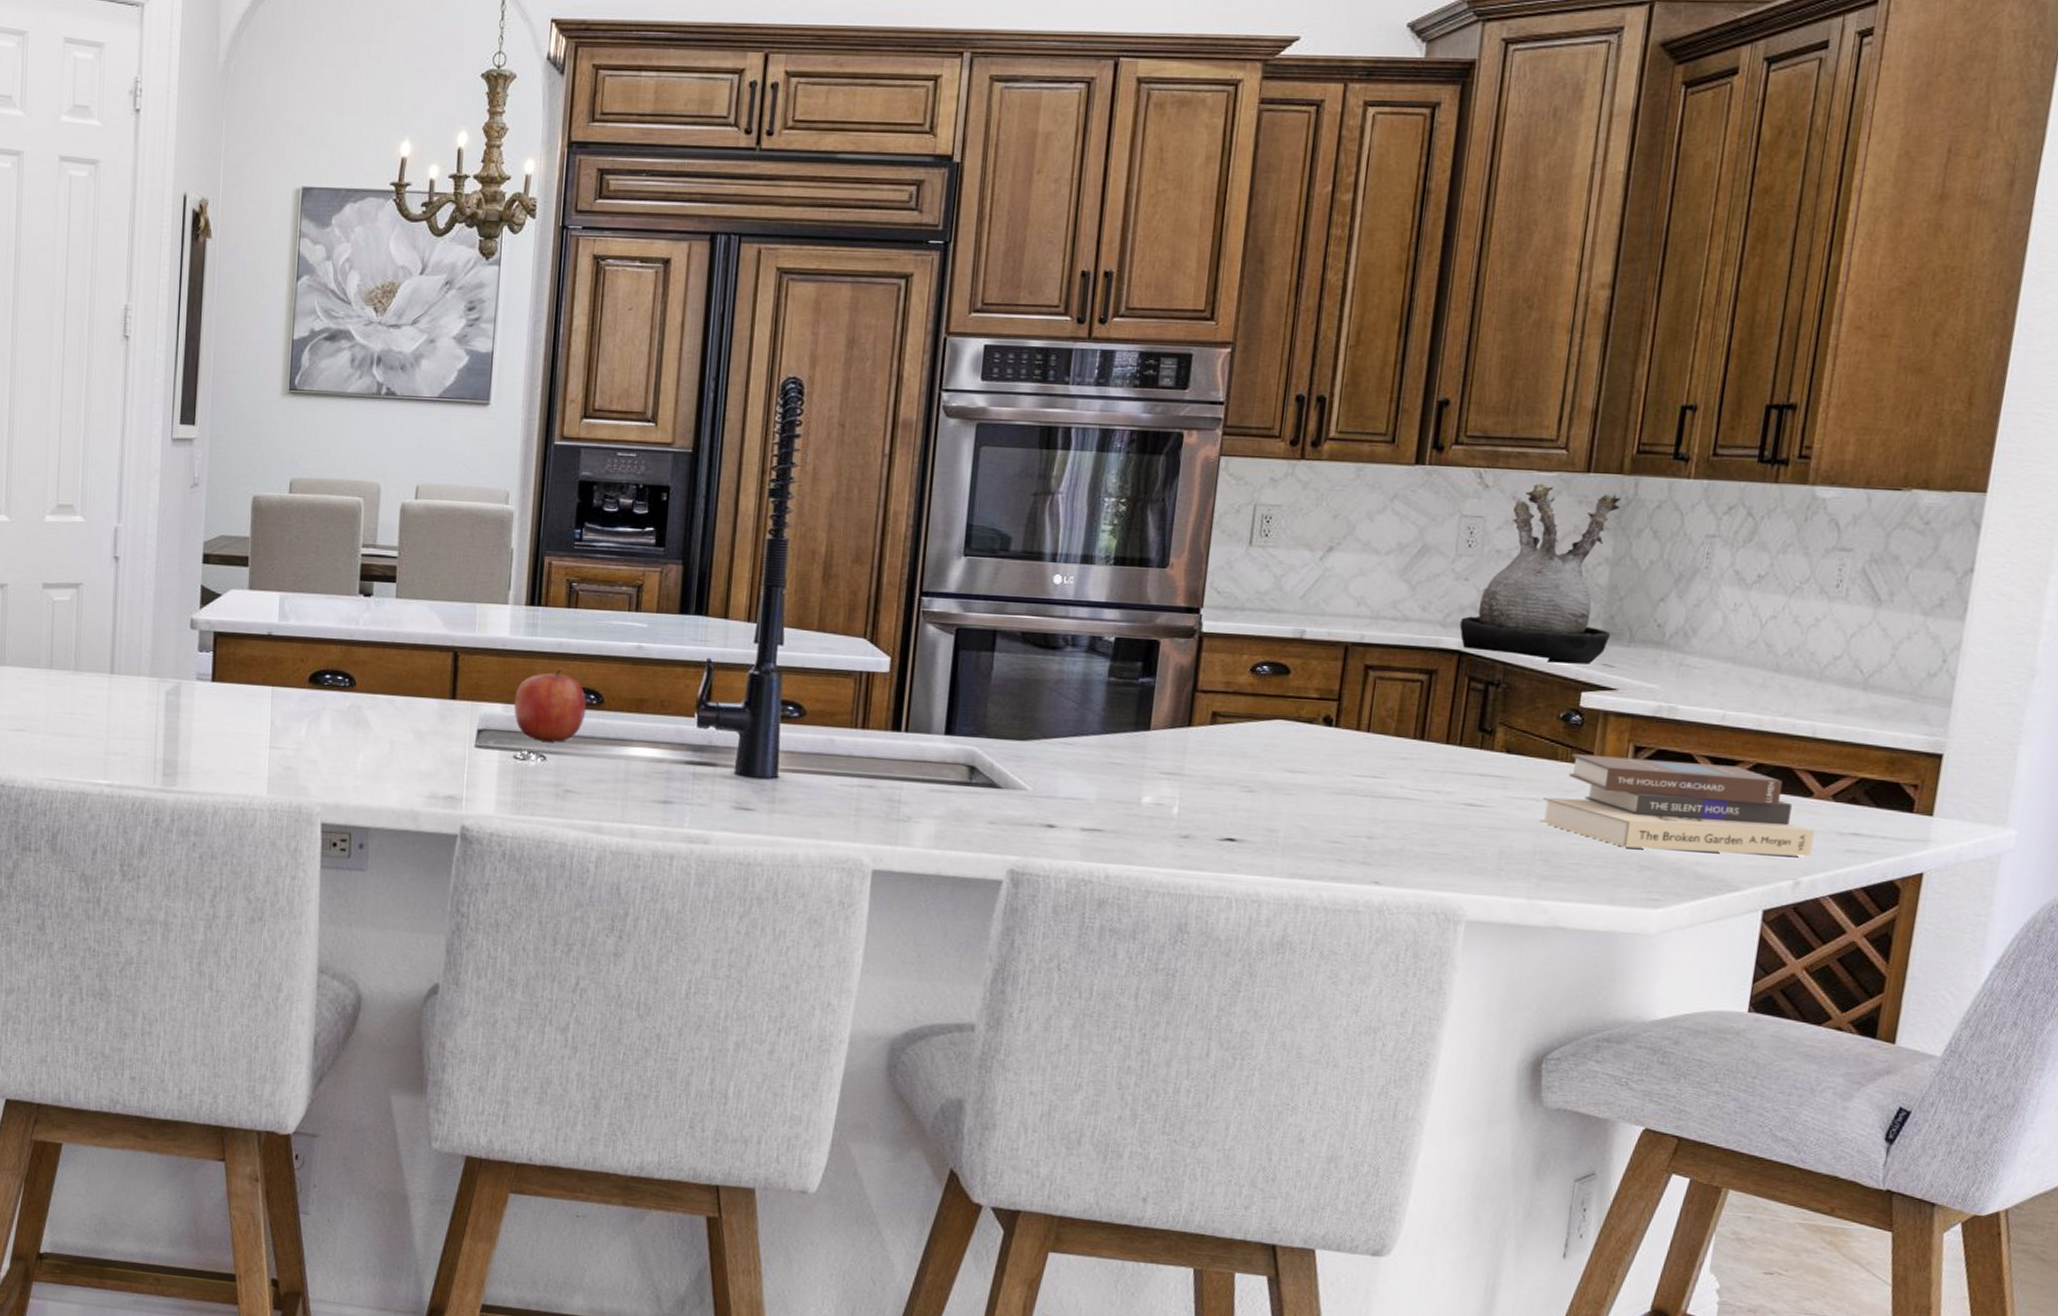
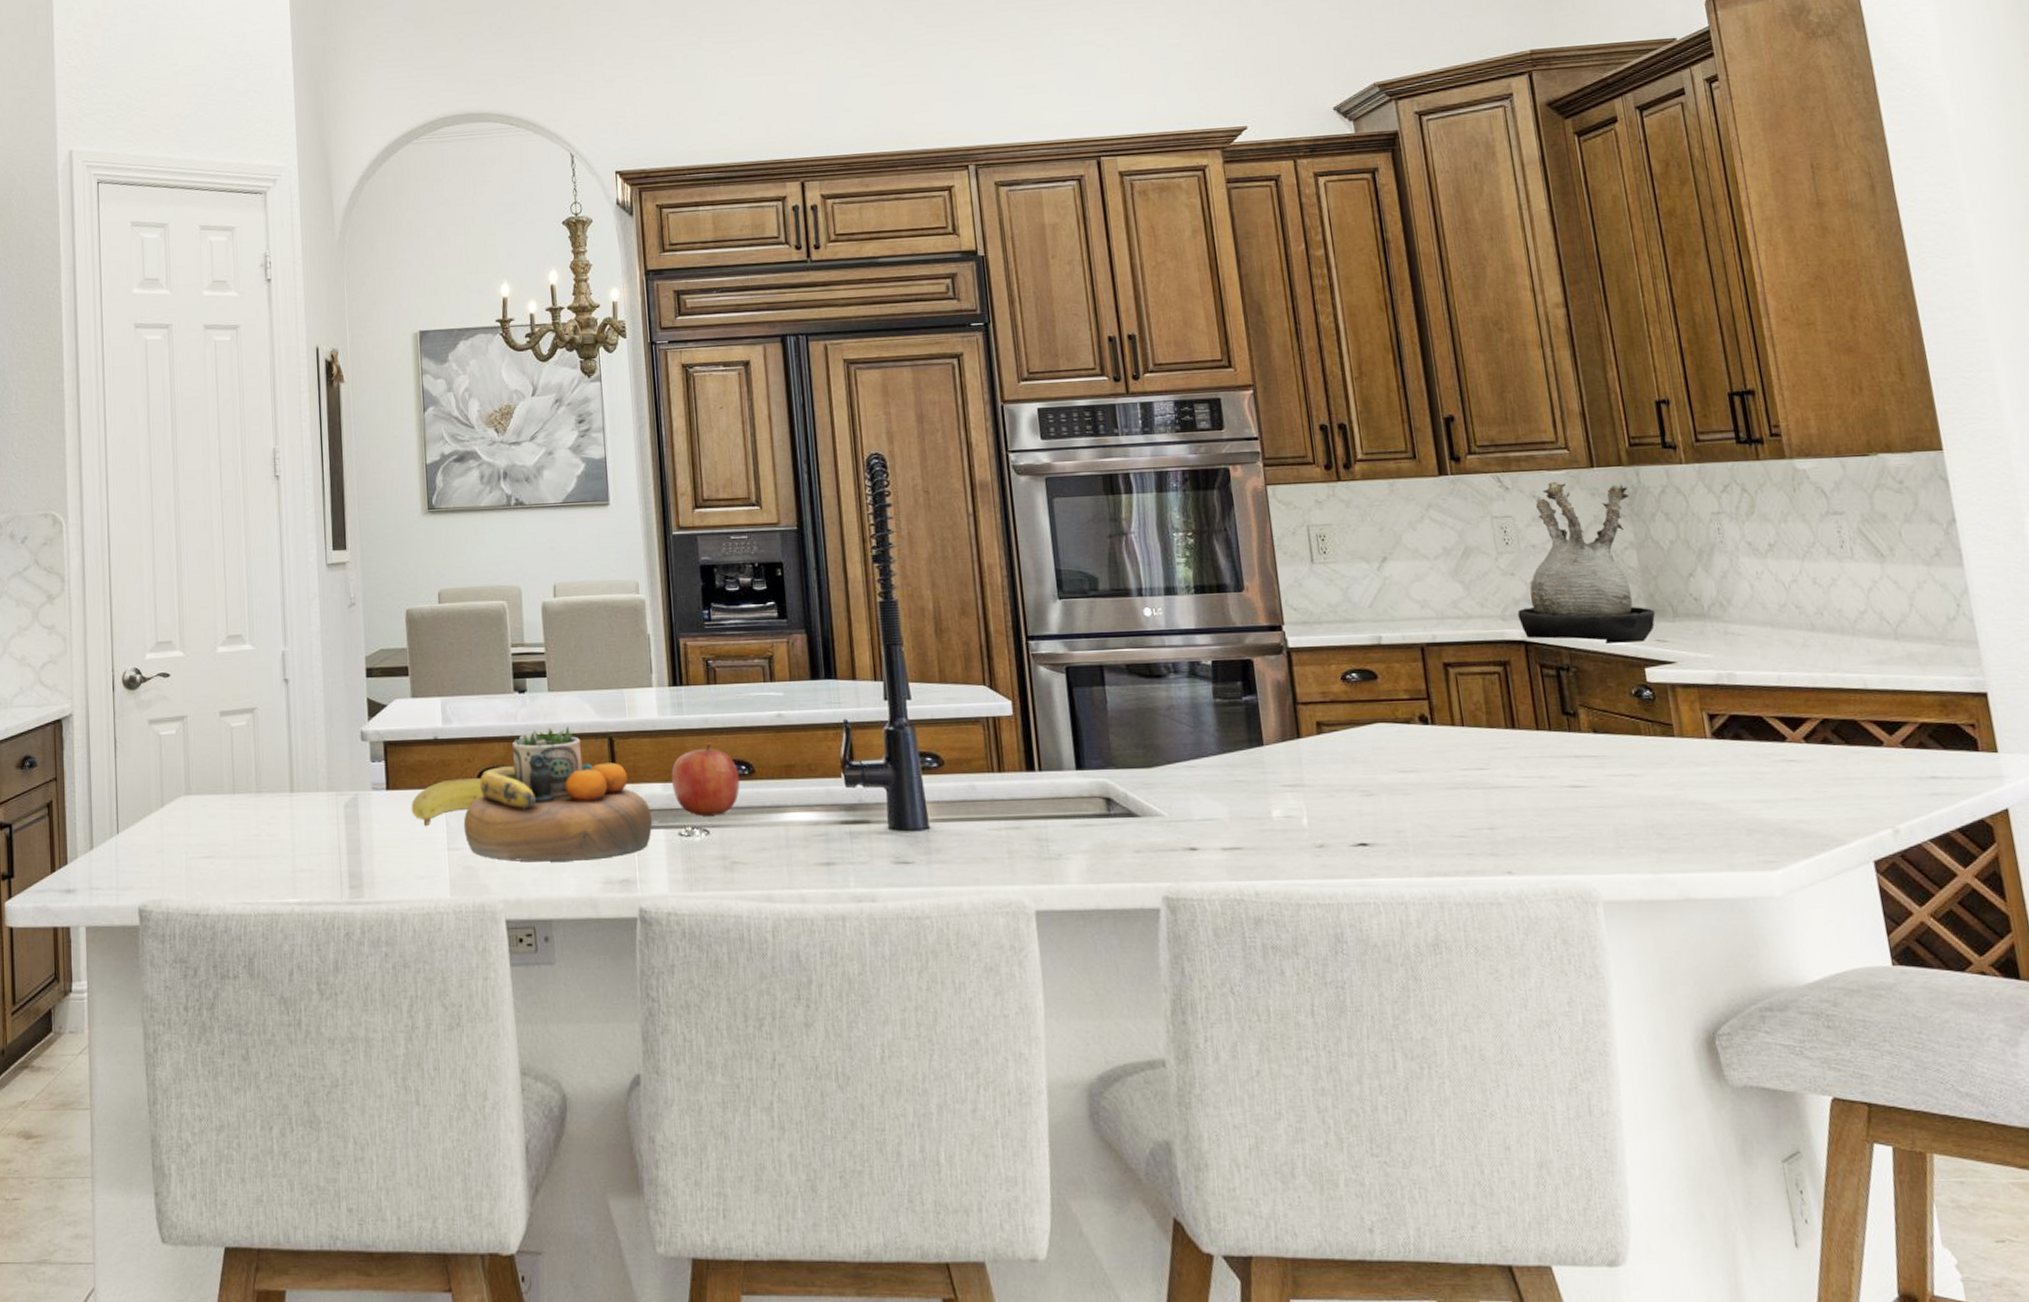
fruit: none [235,677,315,723] -> present [411,778,485,827]
decorative bowl: none [288,635,488,773] -> present [463,727,653,862]
books: present [1539,754,1814,857] -> none [1639,723,1900,813]

